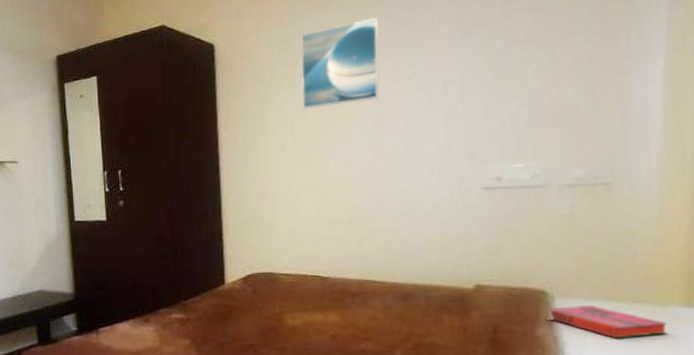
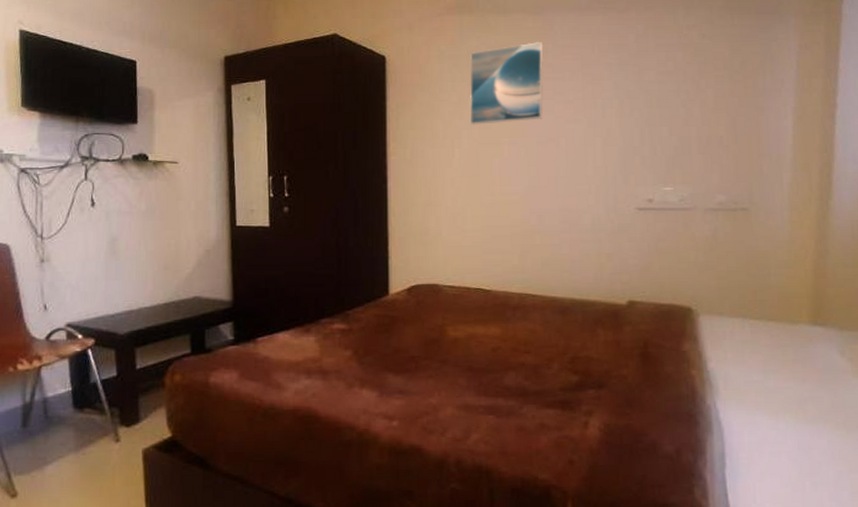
hardback book: present [548,304,668,339] -> none [693,321,797,355]

